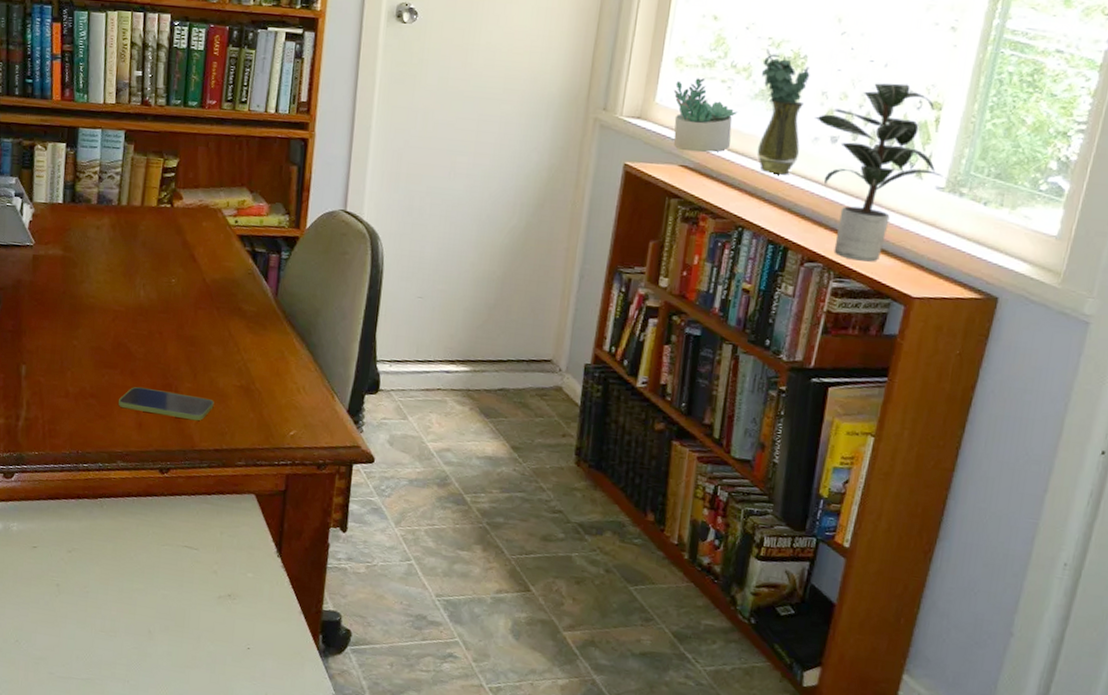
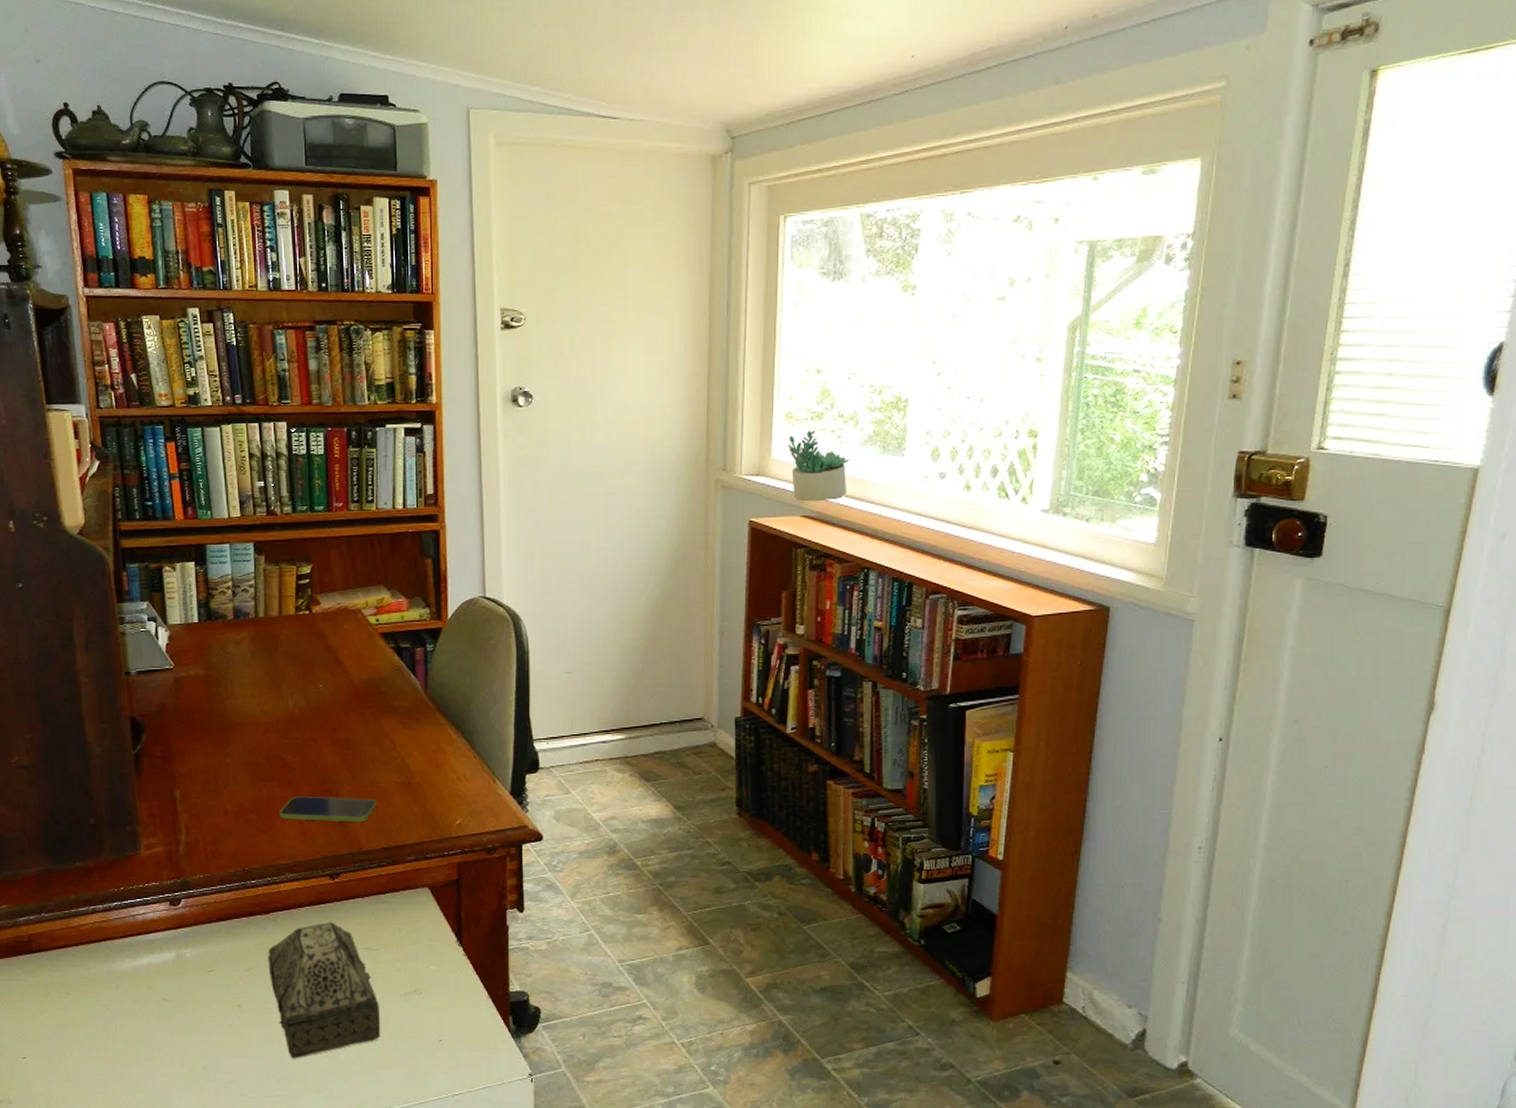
decorative box: none [89,514,193,646] -> present [268,921,381,1059]
vase: present [756,50,810,175] -> none [867,398,913,515]
potted plant: present [815,83,953,262] -> none [922,416,1056,587]

